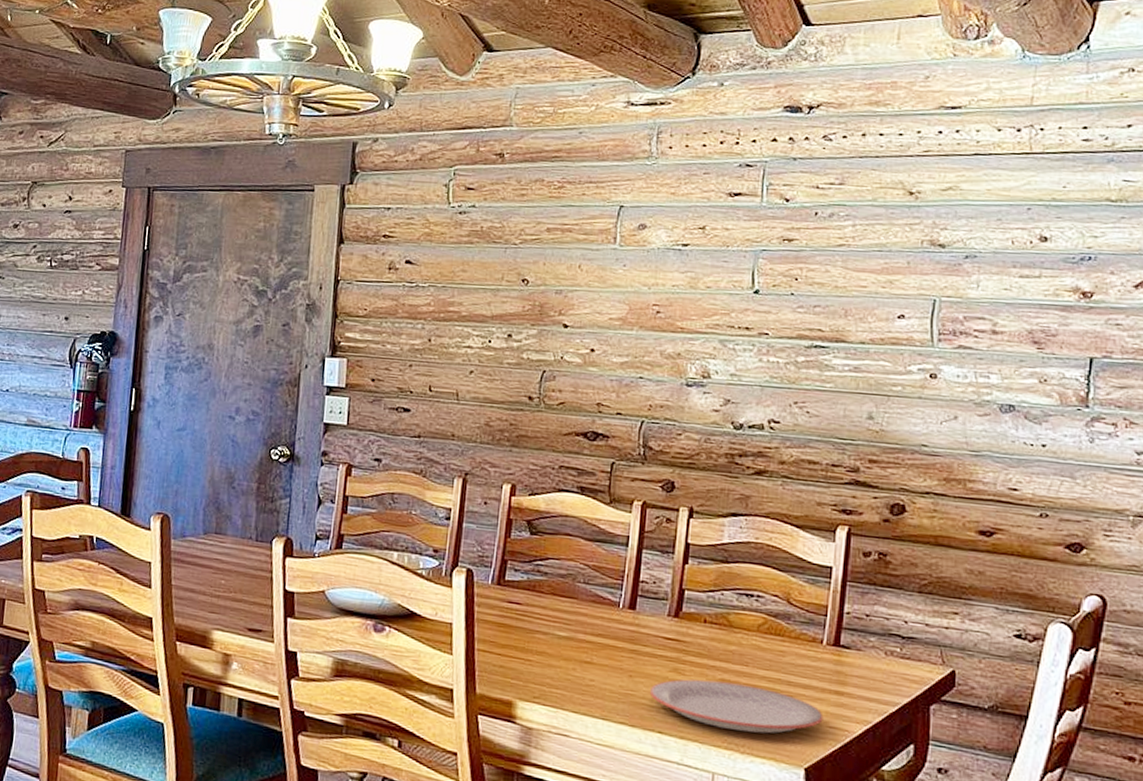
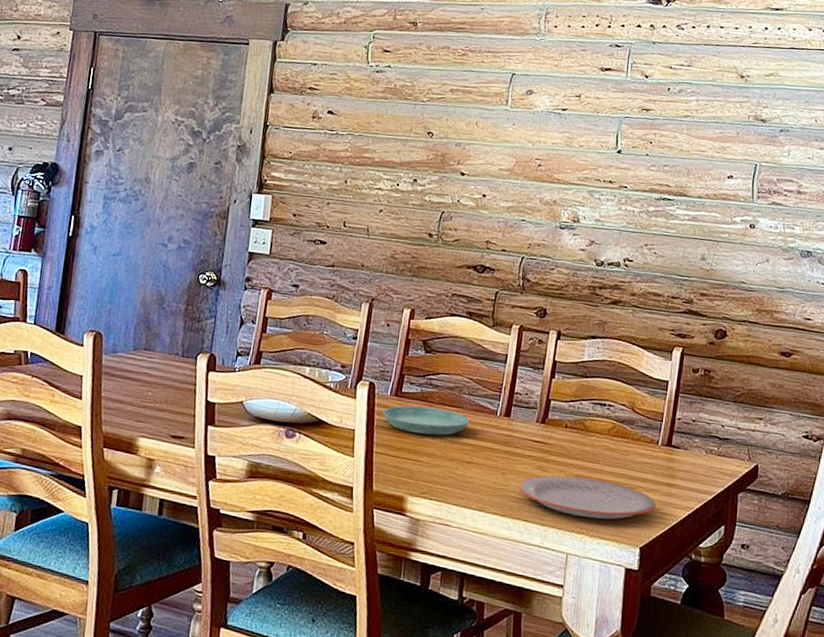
saucer: none [484,596,586,631] -> present [383,406,469,436]

